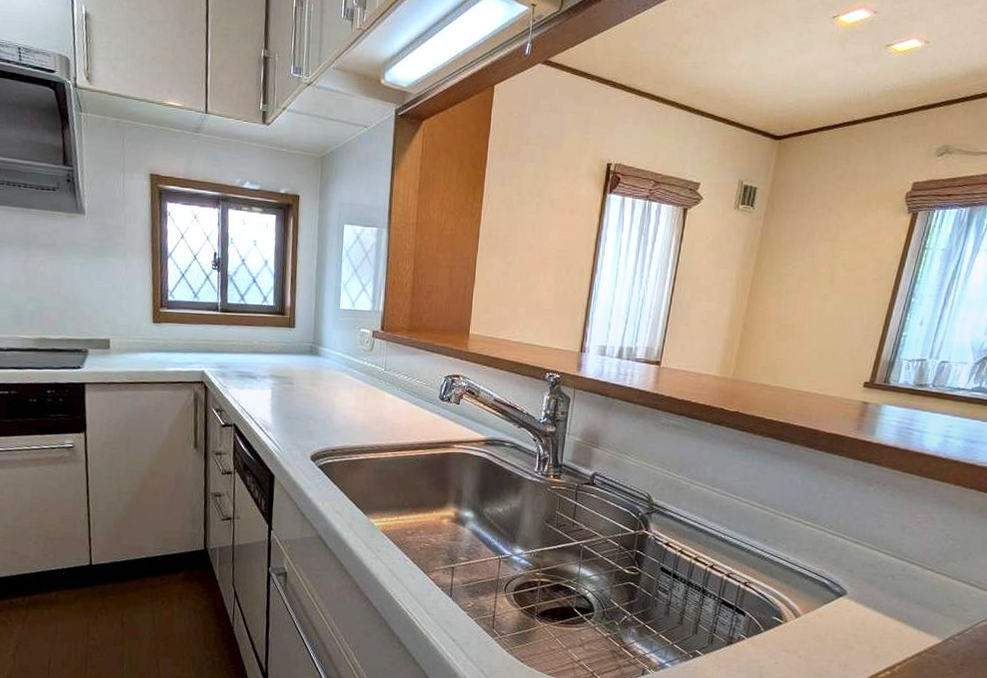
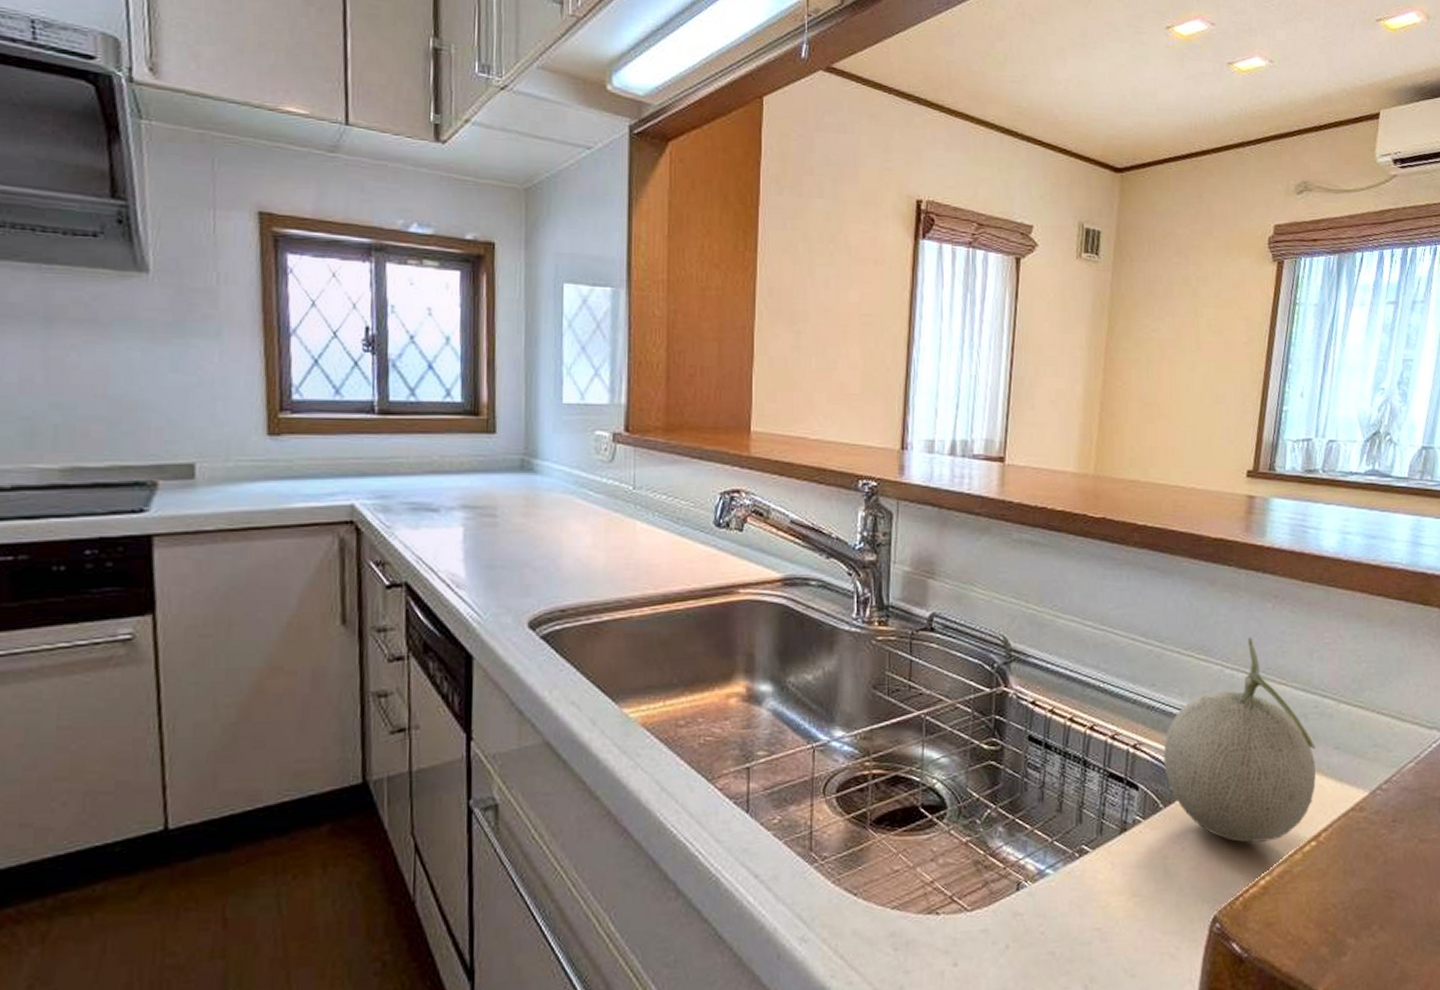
fruit: none [768,512,899,666] -> present [1163,637,1316,843]

